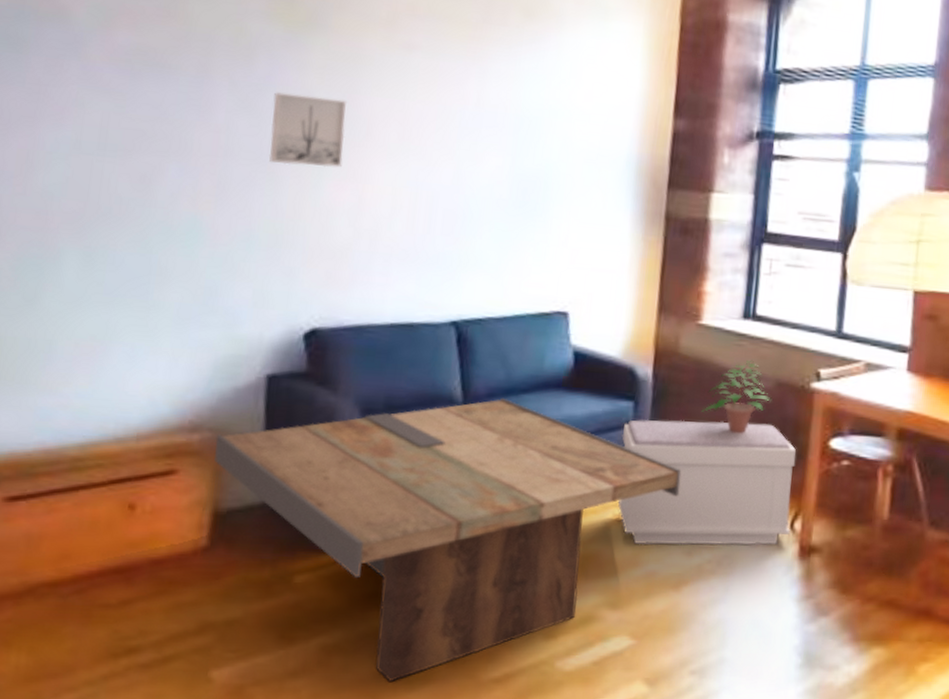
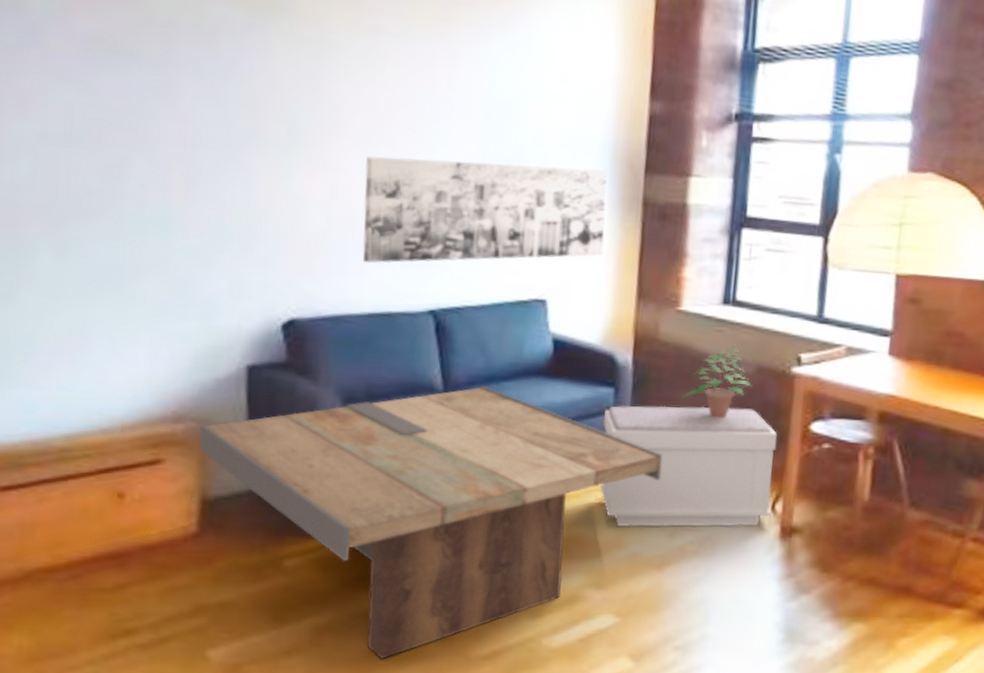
wall art: present [269,92,348,168] -> none [237,79,315,156]
wall art: none [387,168,631,275] -> present [362,156,607,264]

